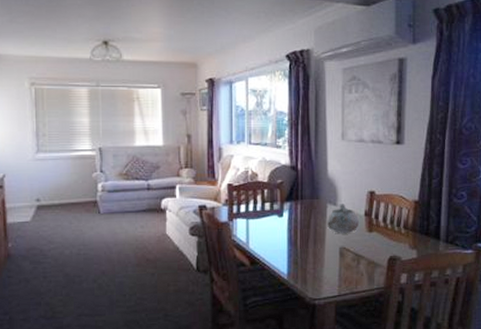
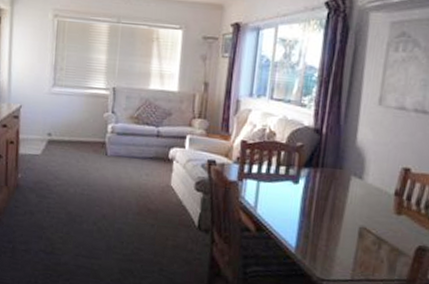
decorative bowl: present [326,204,360,233] -> none [347,178,388,212]

